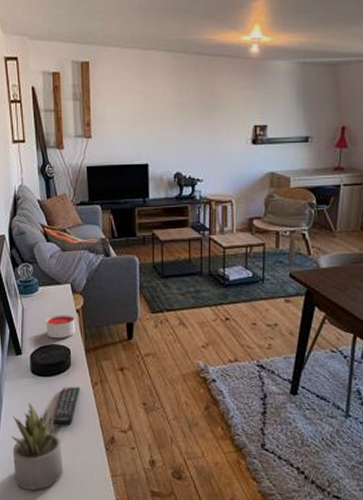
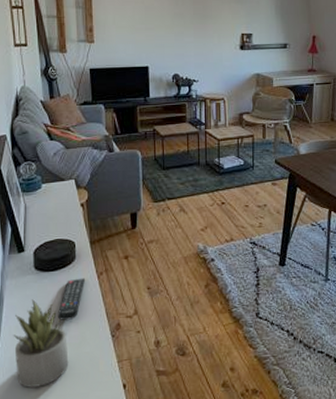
candle: present [46,315,76,339] -> none [49,209,80,234]

